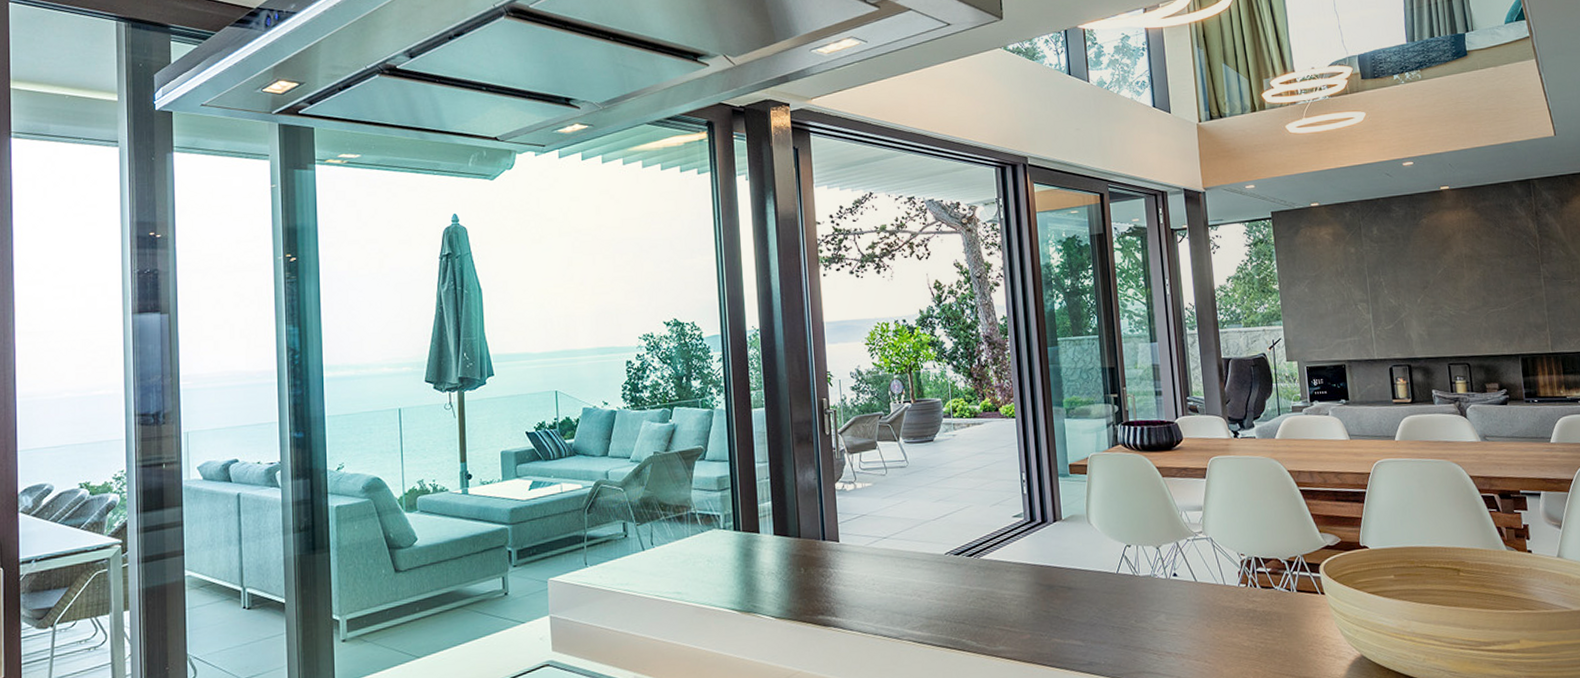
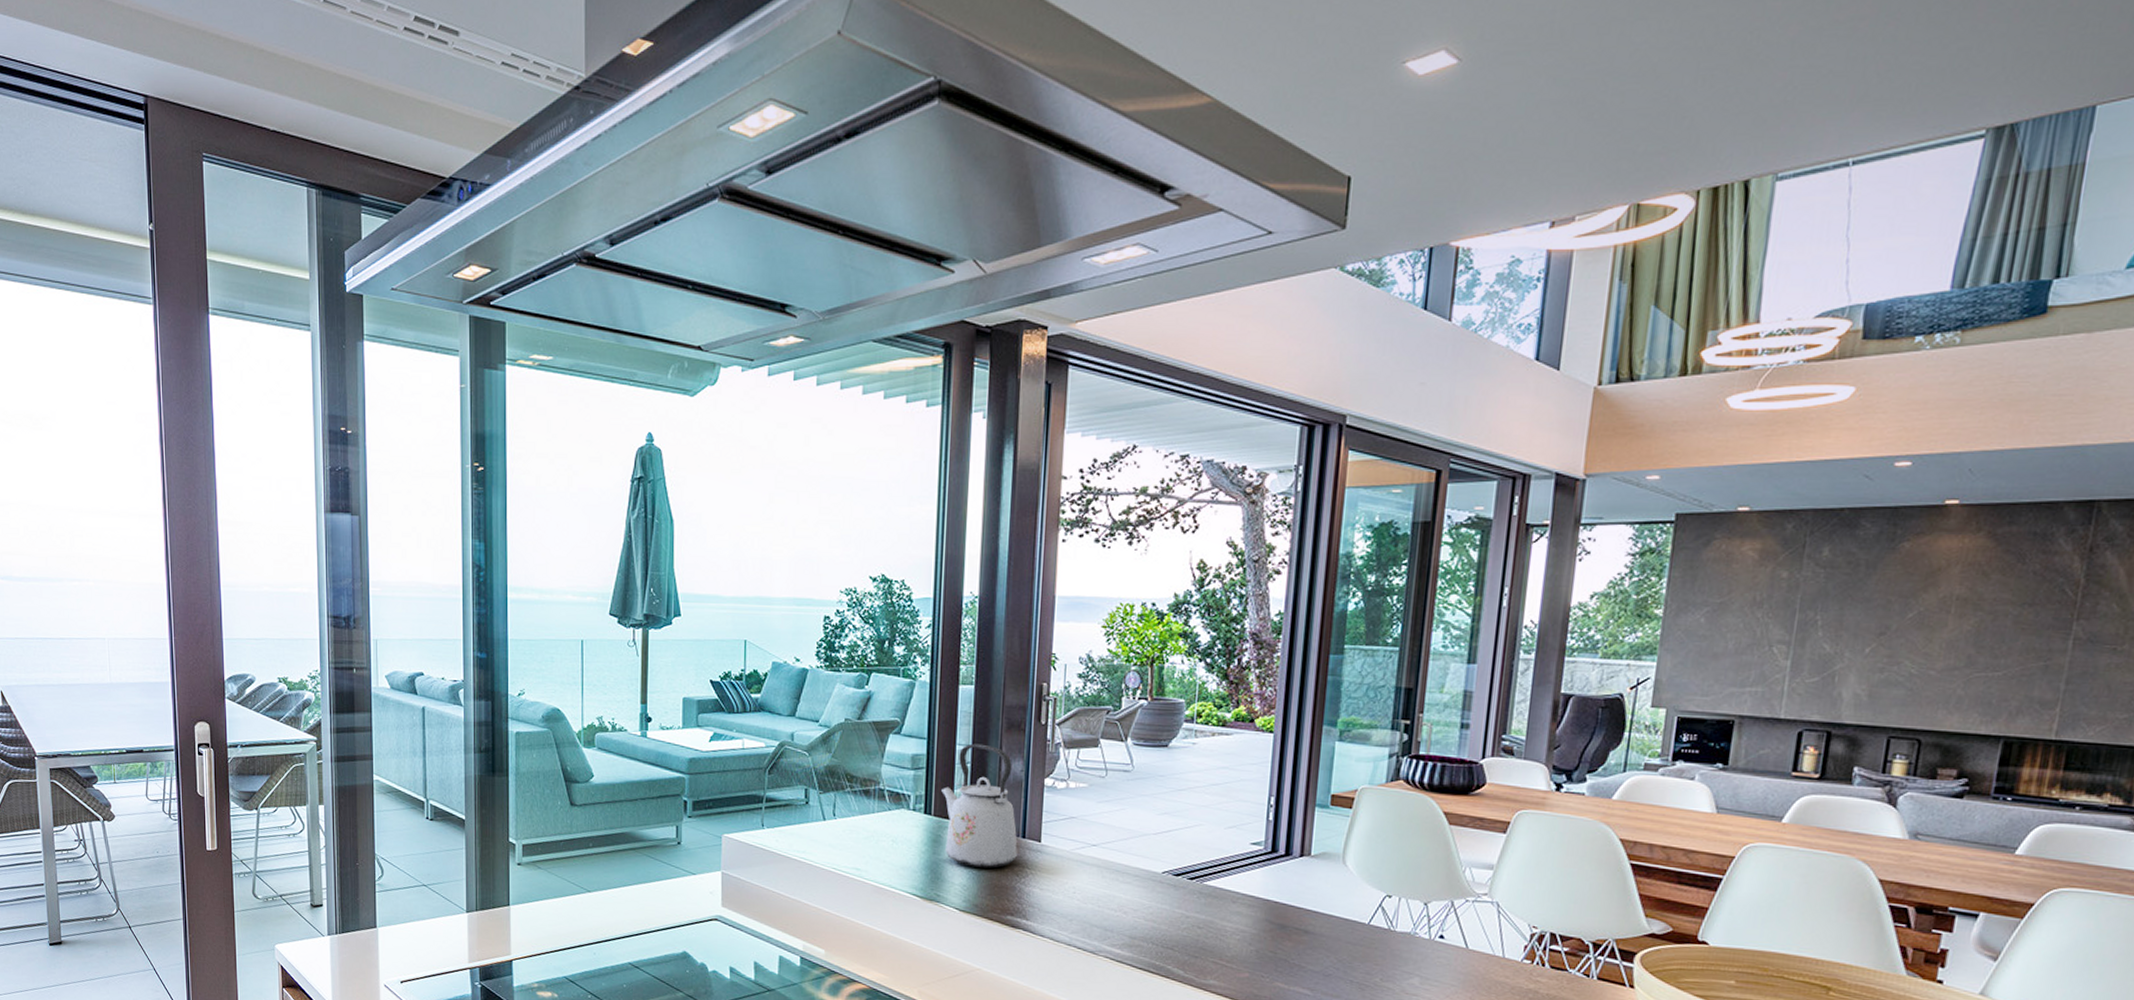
kettle: none [747,459,820,575] -> present [941,743,1018,869]

